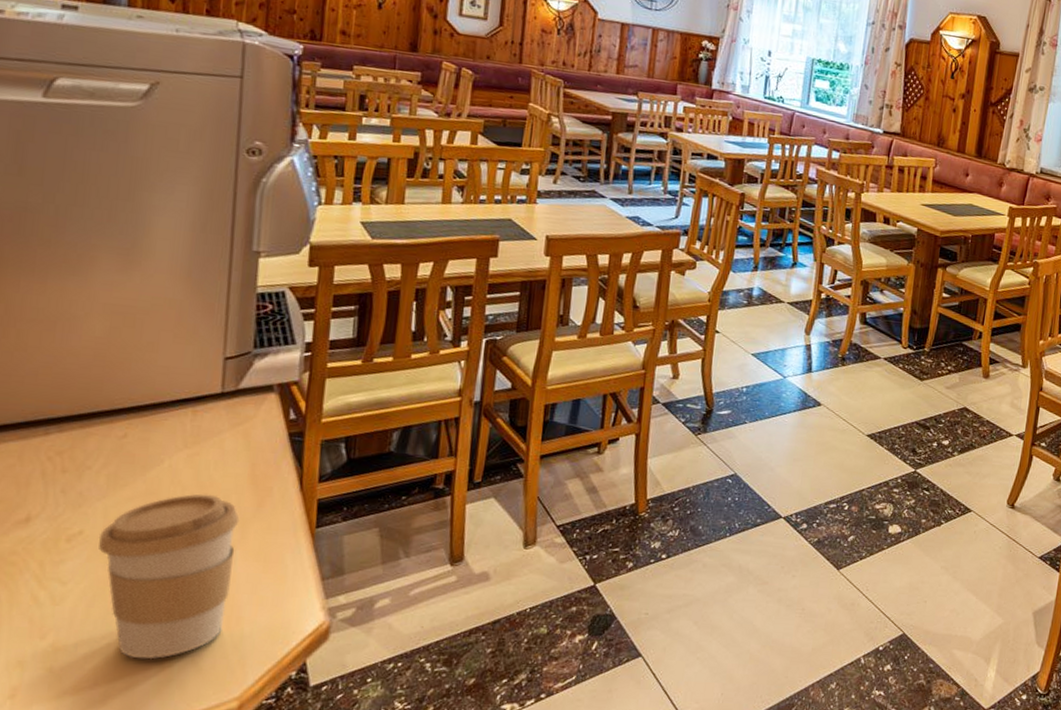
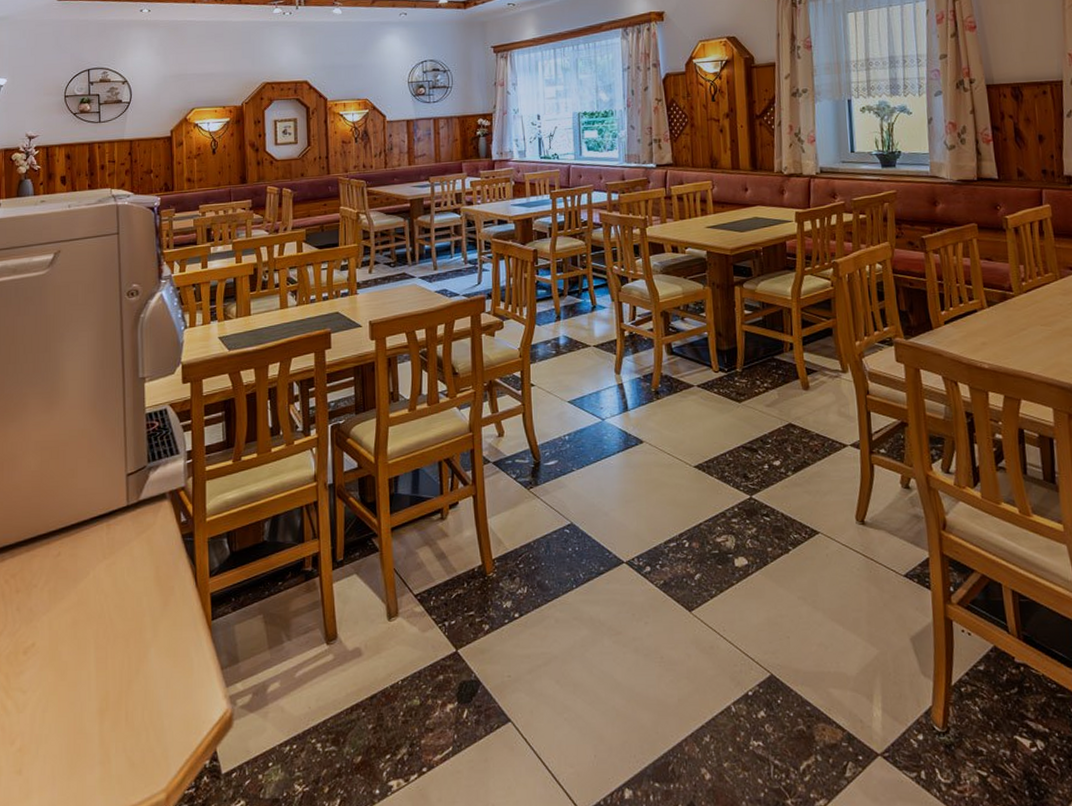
coffee cup: present [98,494,240,660] -> none [46,599,151,758]

